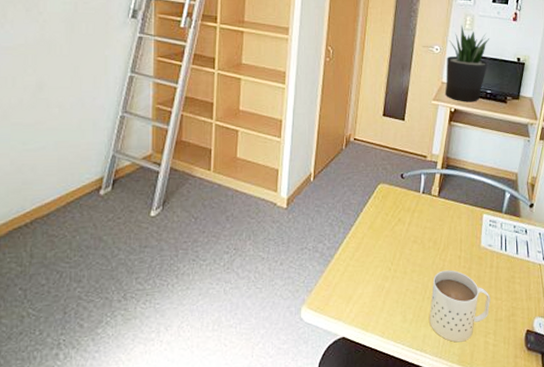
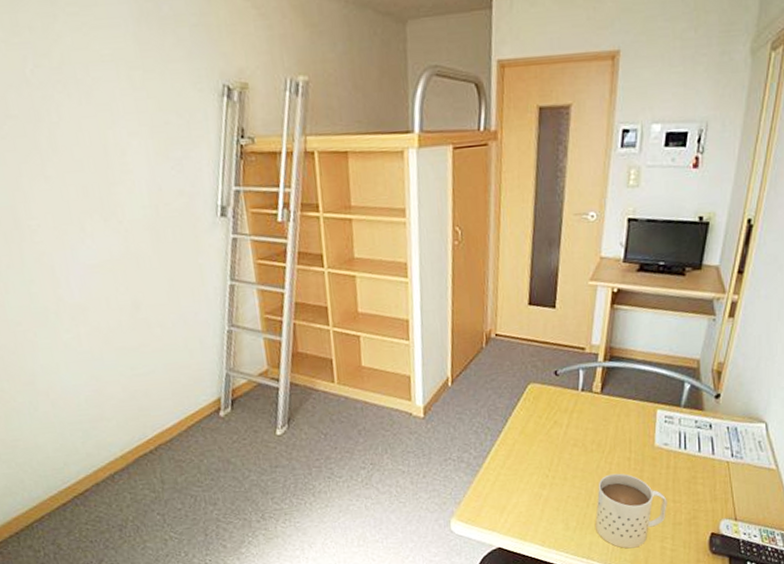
planter: present [444,25,489,102] -> none [604,181,661,279]

